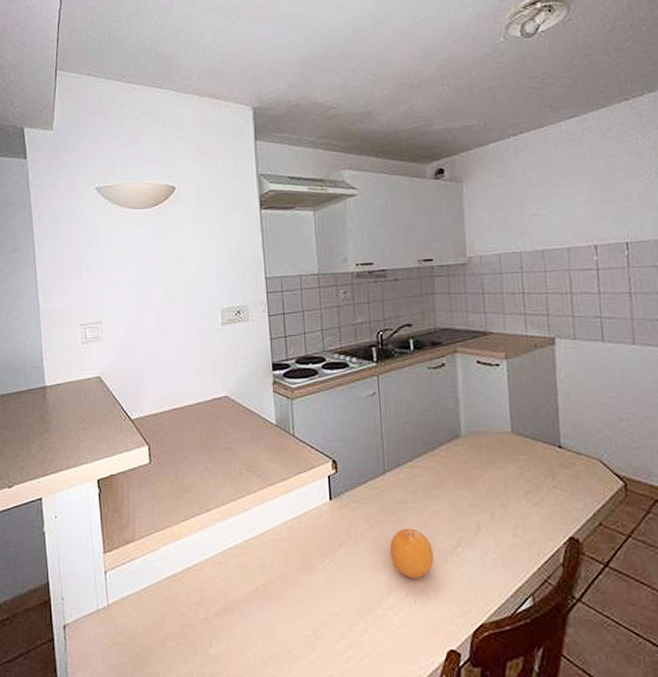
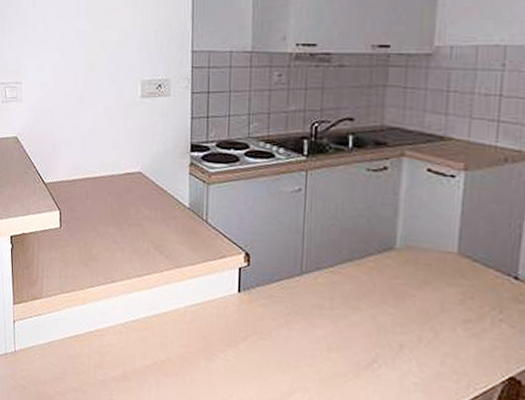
fruit: present [389,528,434,579] -> none [296,333,345,386]

